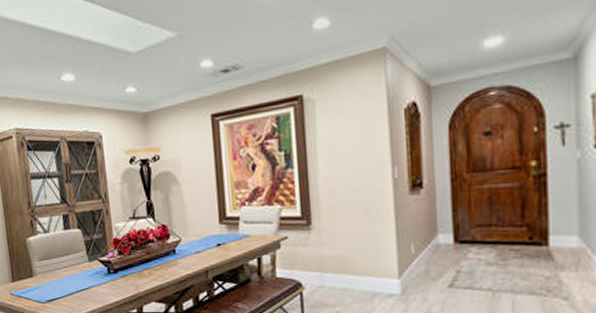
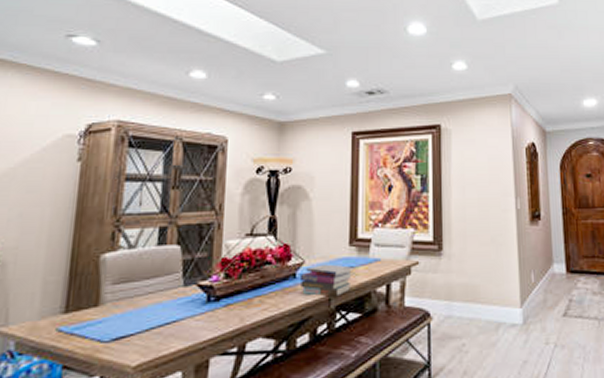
books: none [178,240,226,269] -> present [299,264,354,297]

